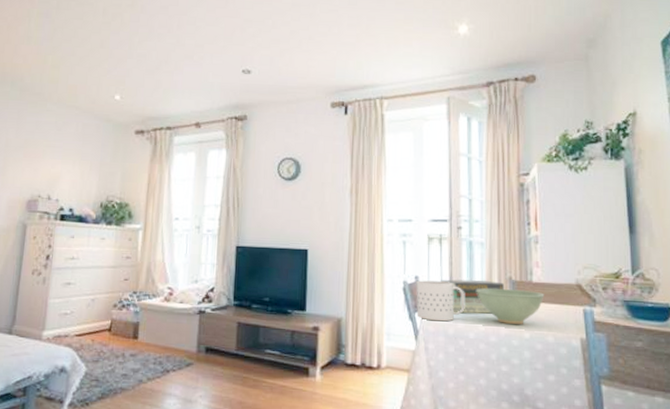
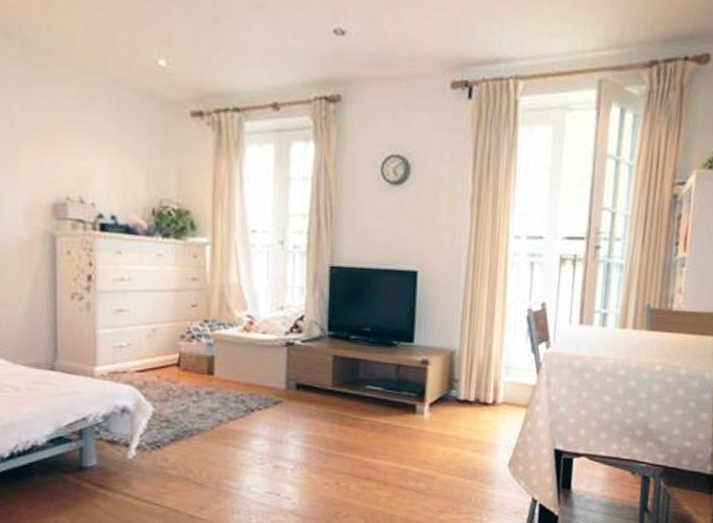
mug: present [416,280,465,322] -> none [540,308,597,354]
books: present [441,279,505,314] -> none [571,306,641,345]
bowl: present [476,288,545,325] -> none [609,317,684,358]

